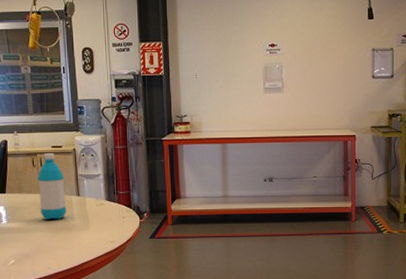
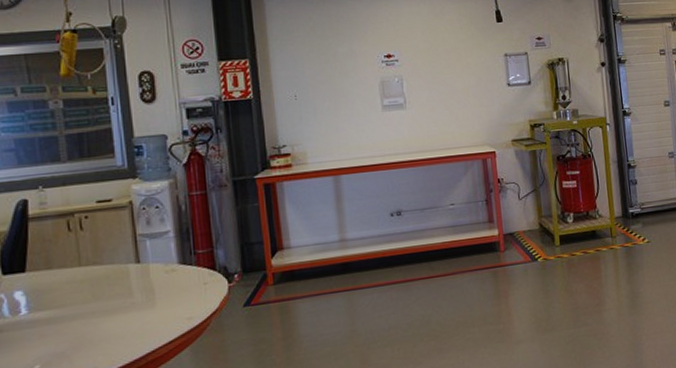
water bottle: present [38,153,67,220] -> none [76,210,121,301]

